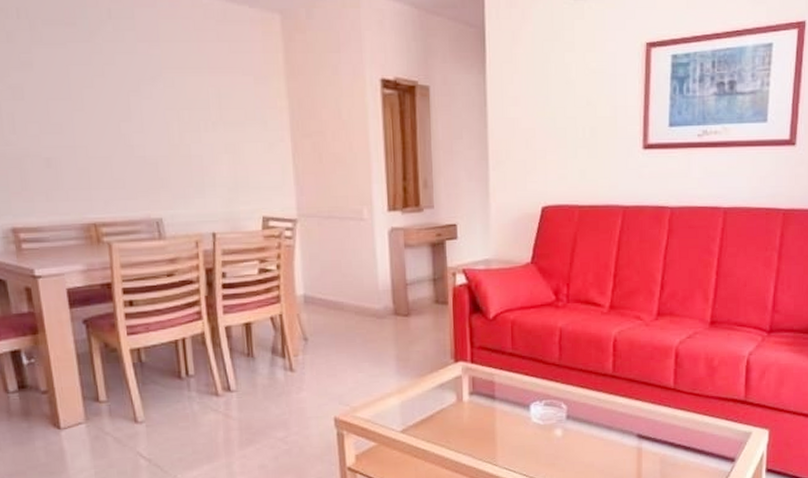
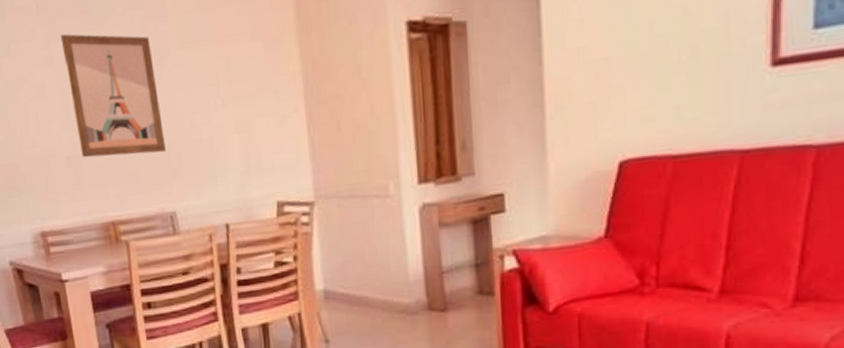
wall art: none [43,41,154,164] -> present [60,33,166,158]

